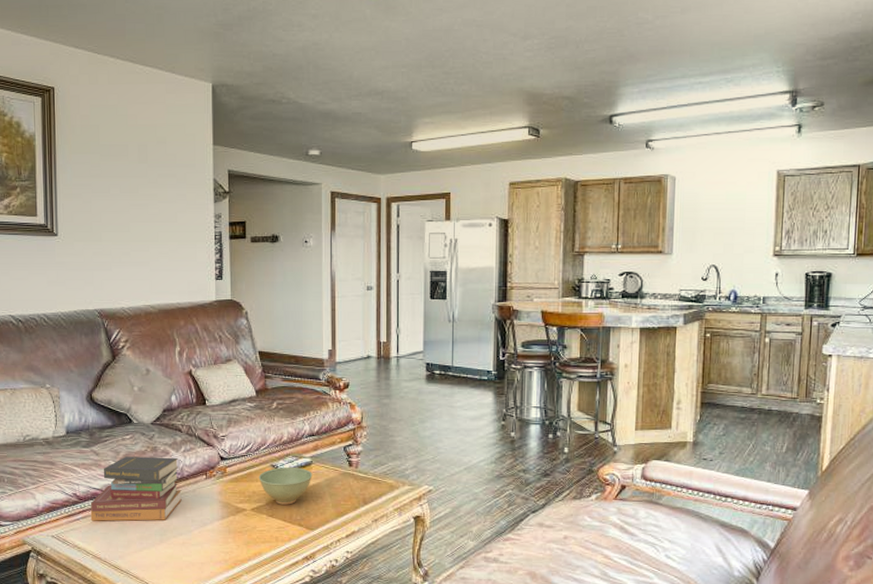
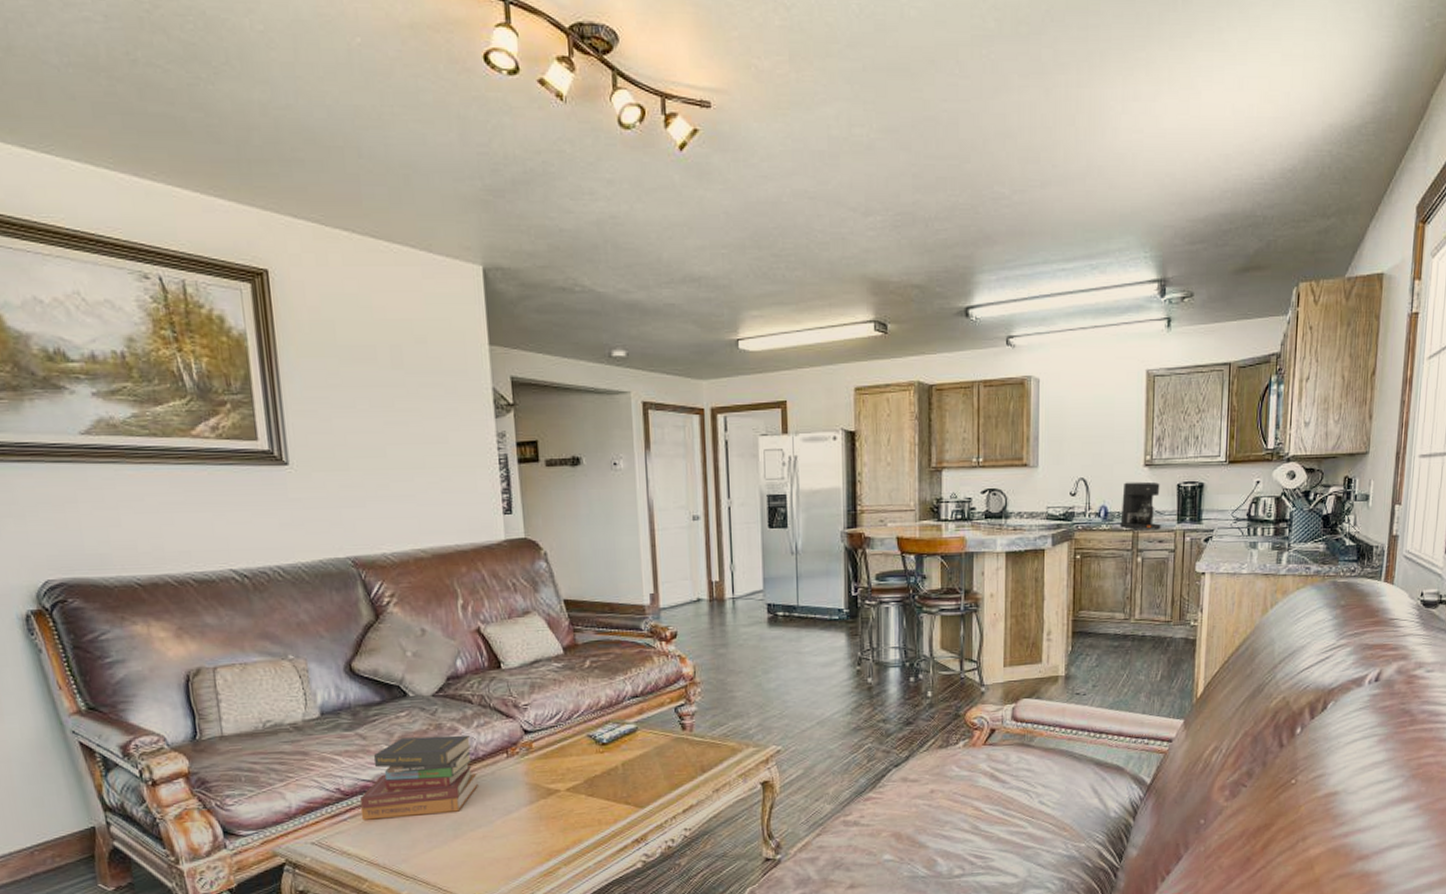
bowl: present [258,467,313,505] -> none [573,736,639,781]
coffee maker: none [749,270,789,314] -> present [1120,481,1161,531]

